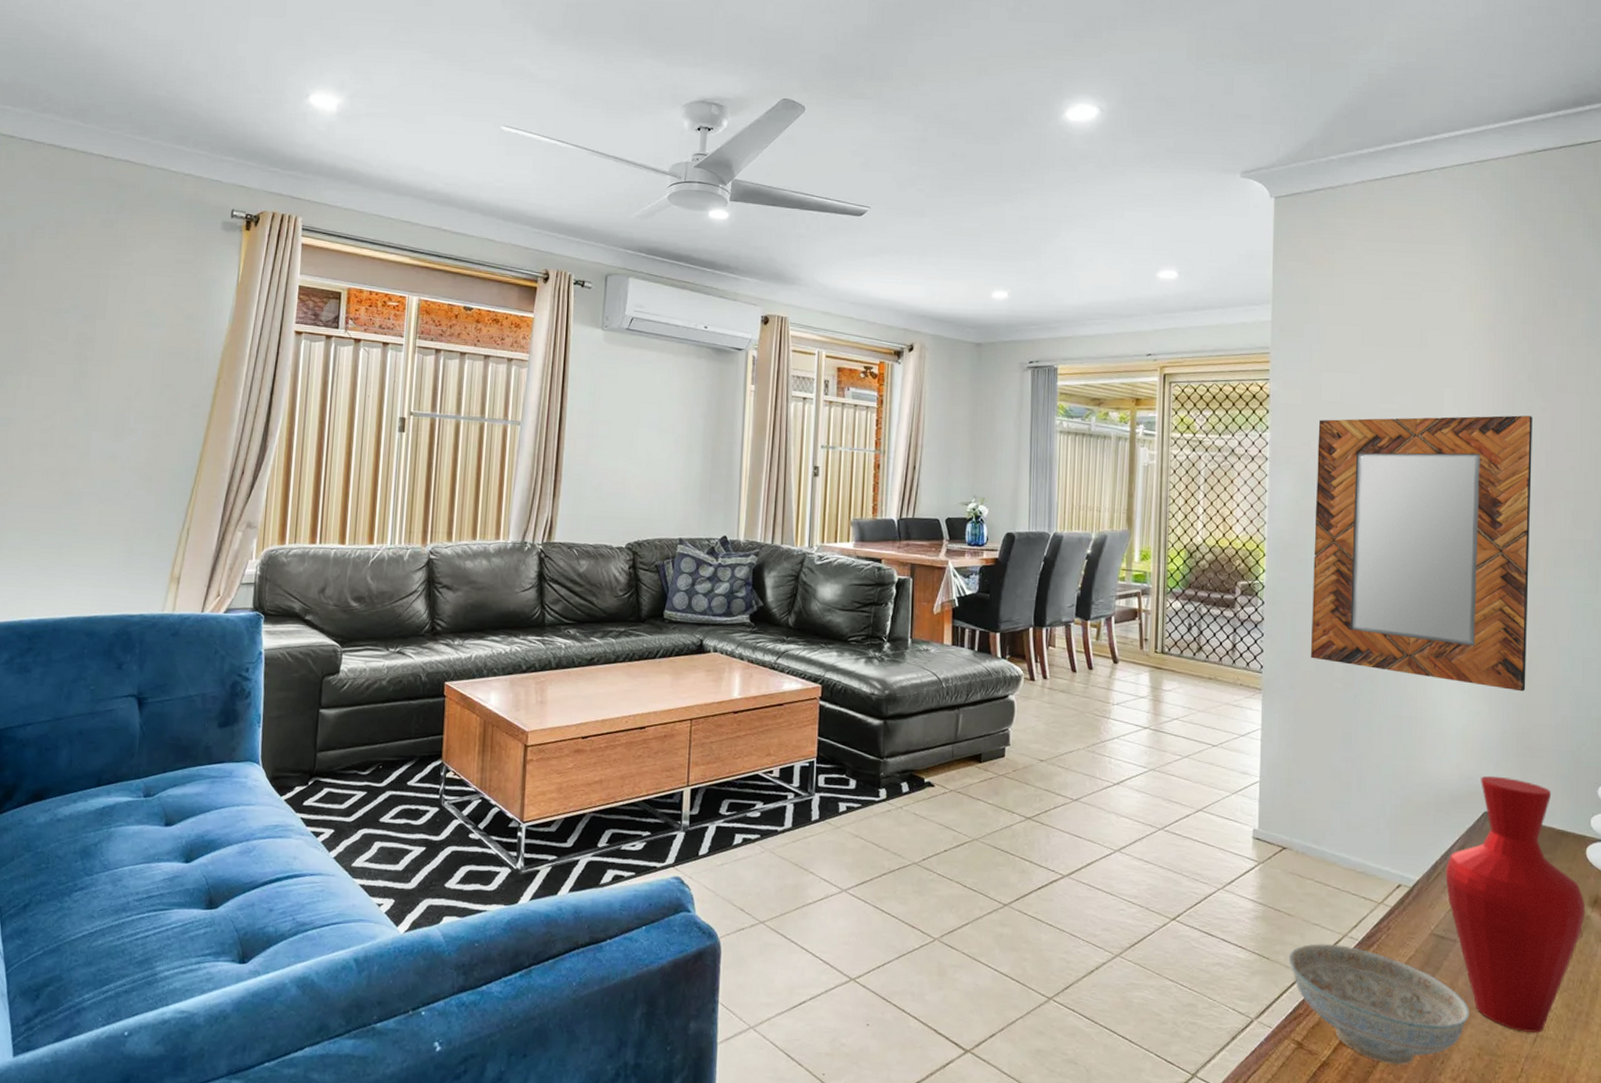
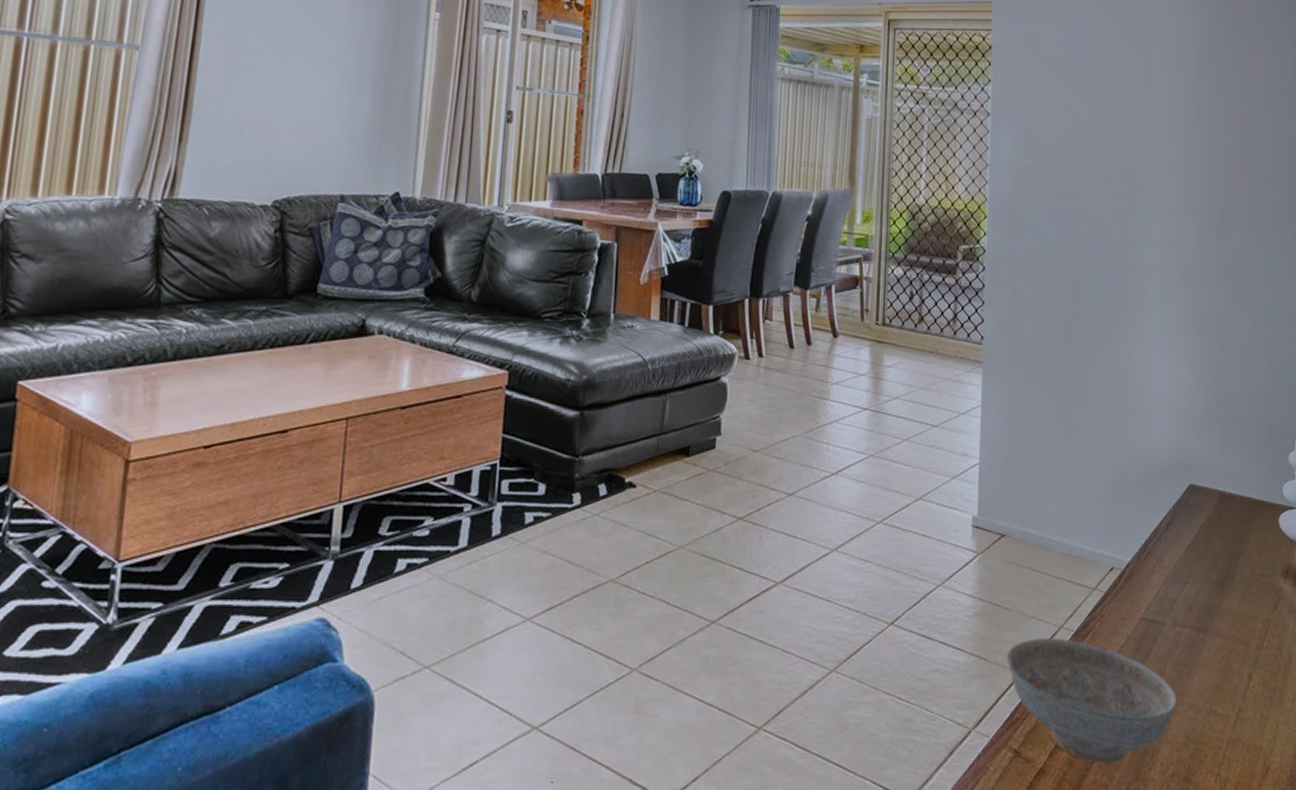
home mirror: present [1311,415,1533,692] -> none [1030,74,1230,358]
vase: present [1445,775,1586,1033] -> none [1154,446,1279,715]

